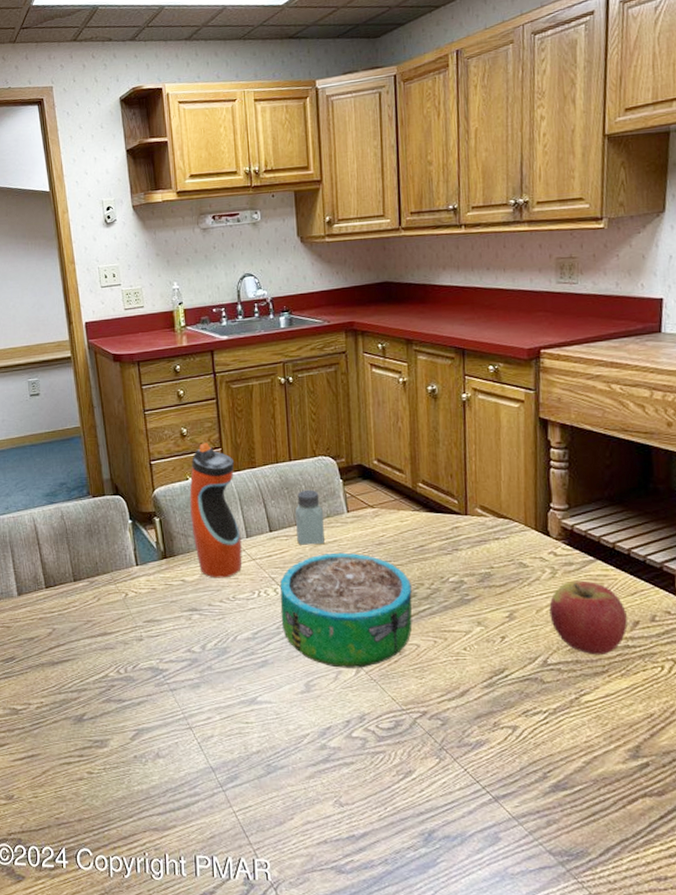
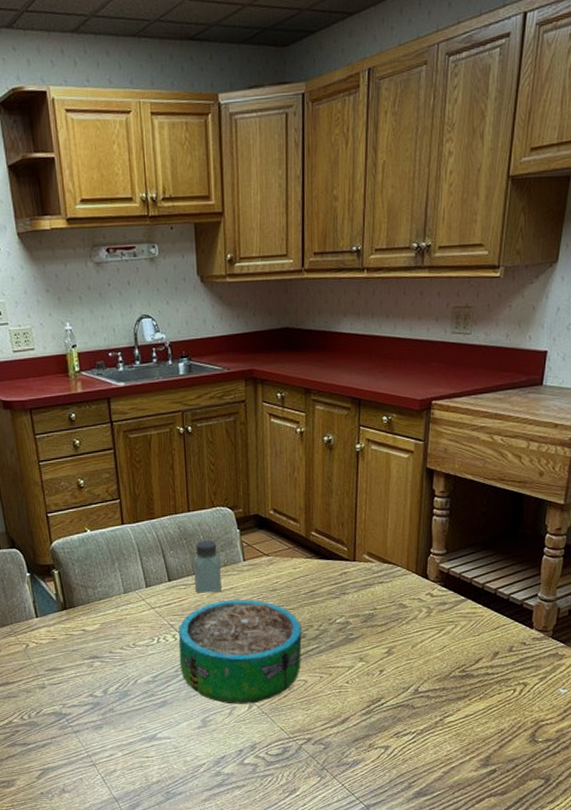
water bottle: present [189,443,243,578] -> none [88,494,142,627]
apple: present [549,580,628,656] -> none [423,618,489,683]

